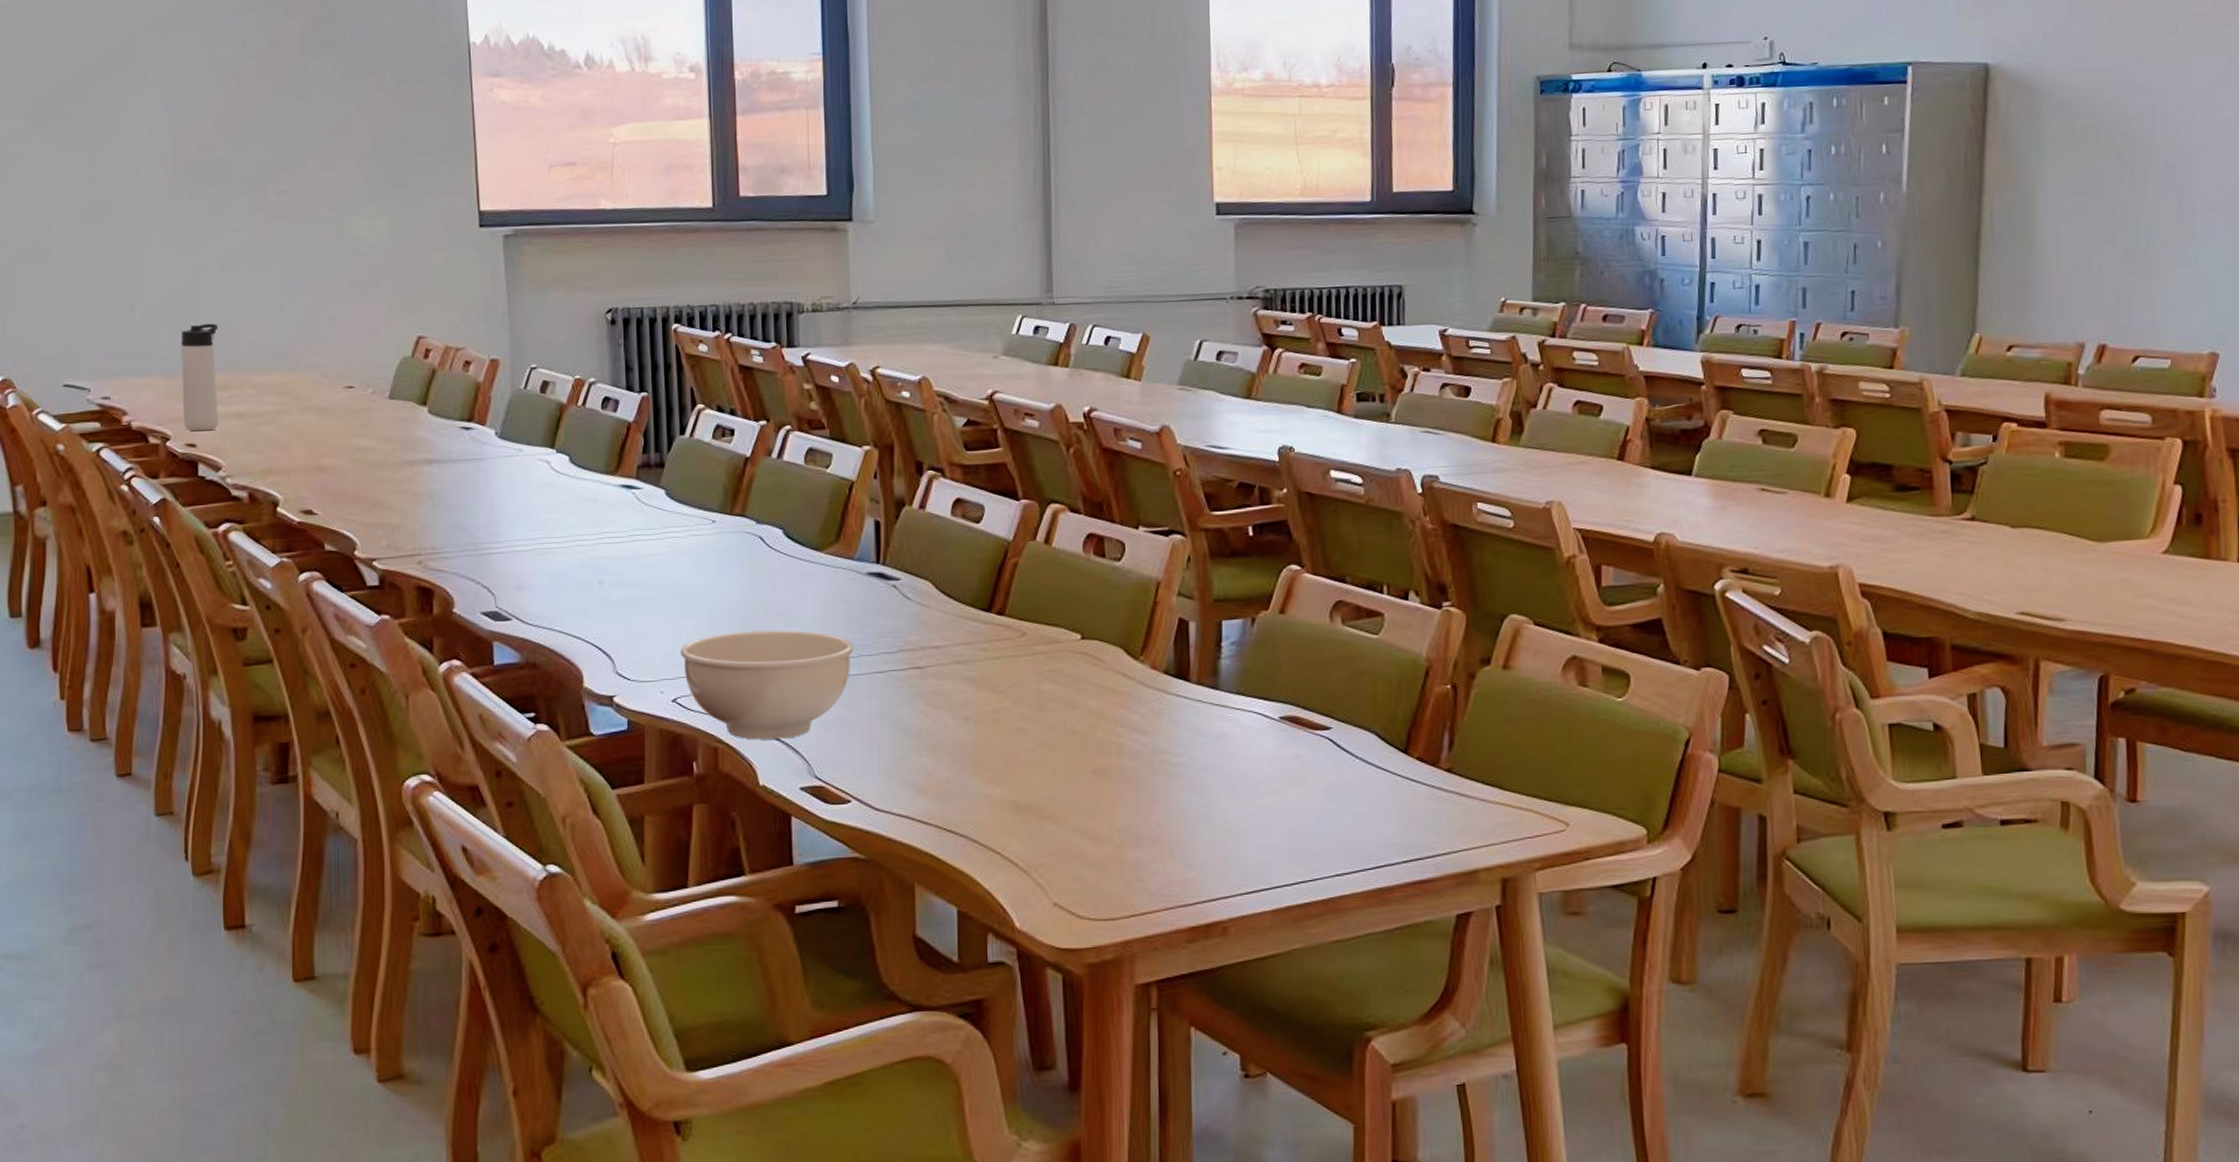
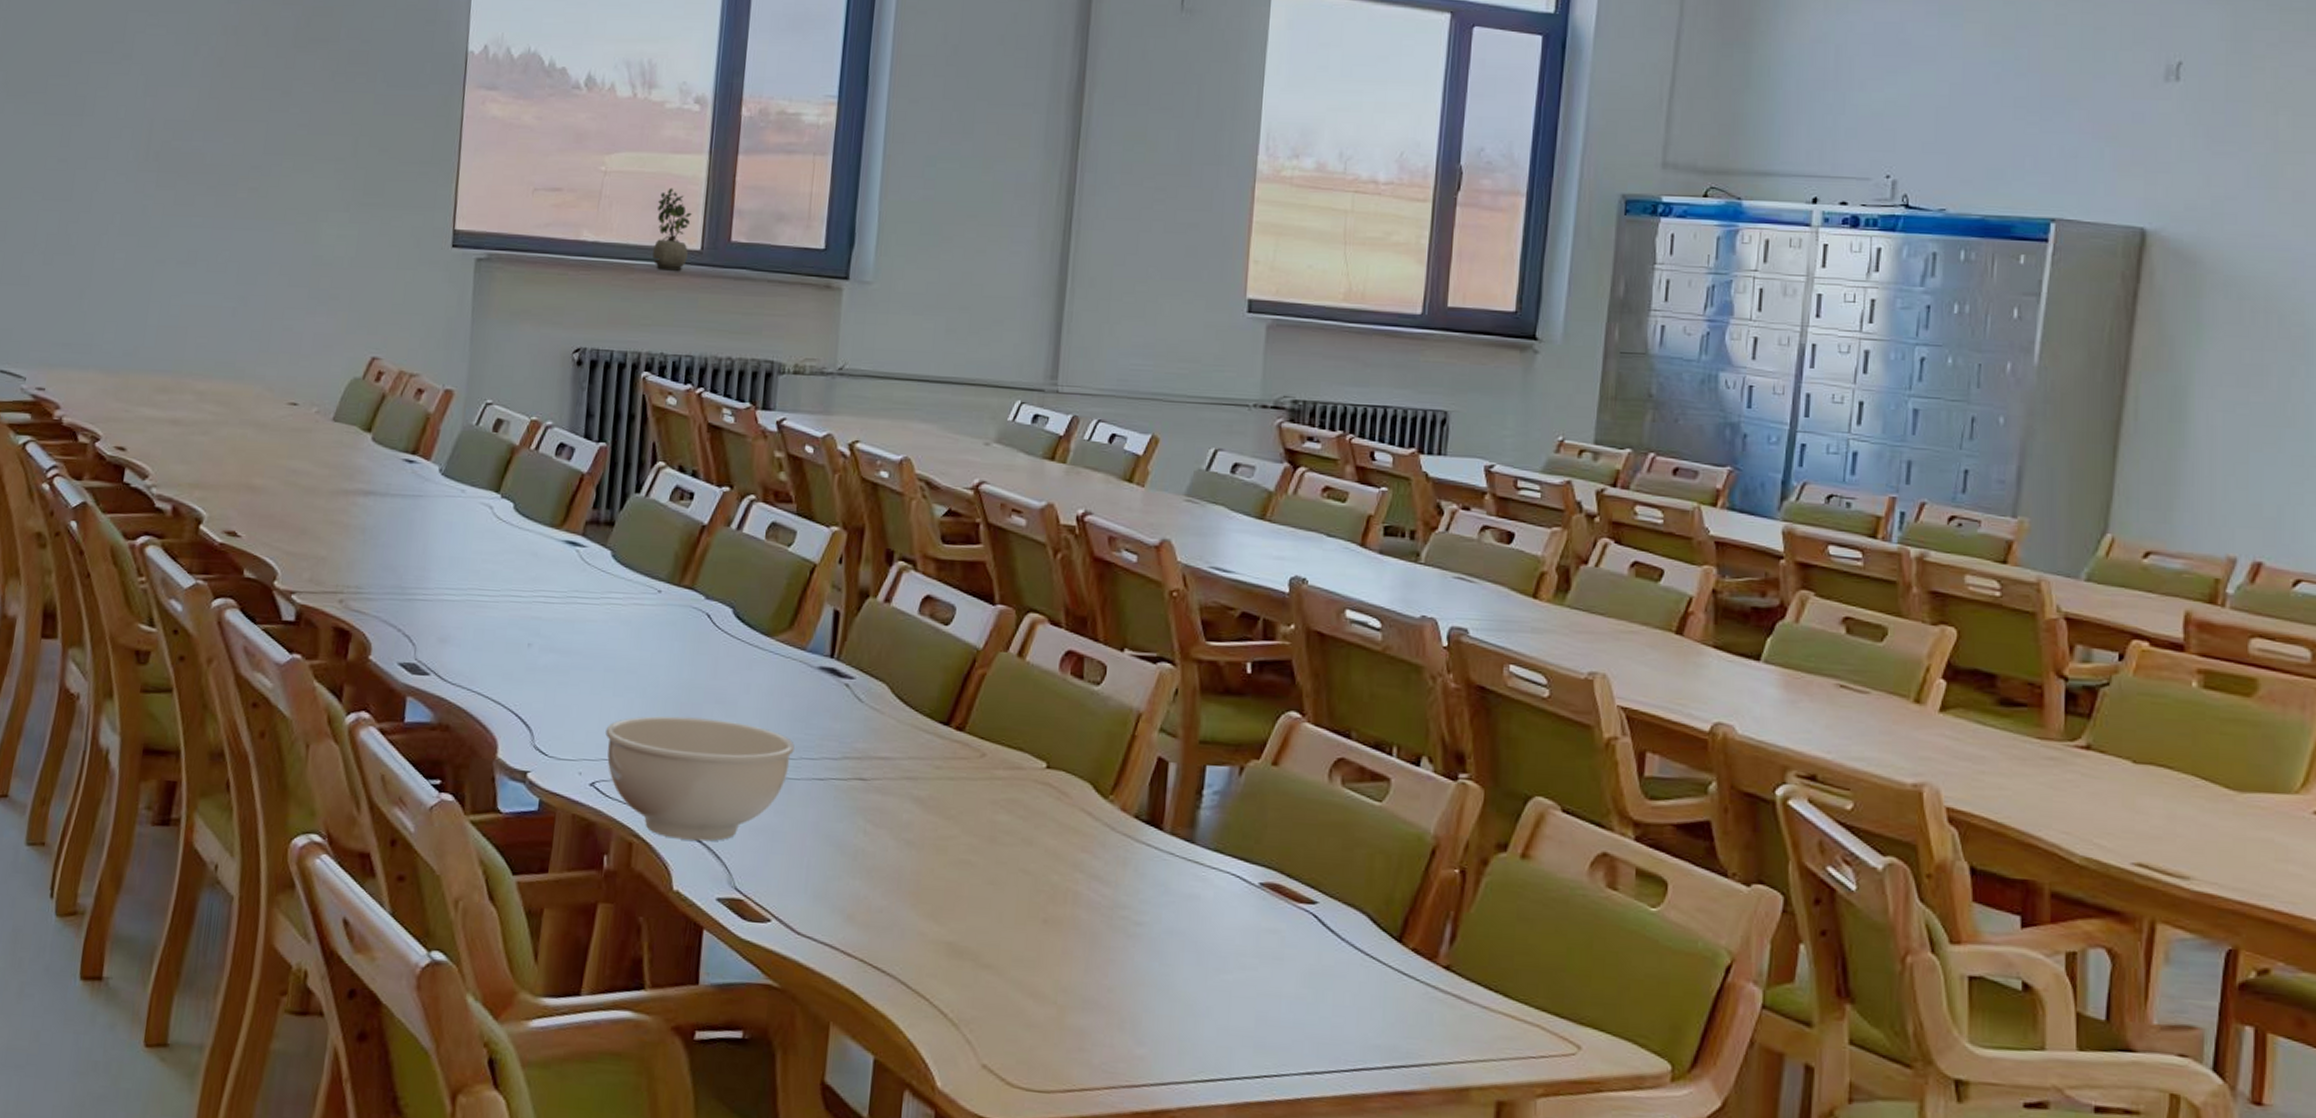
thermos bottle: present [181,323,219,431] -> none [116,321,167,435]
potted plant: none [668,152,701,230] -> present [652,187,692,272]

